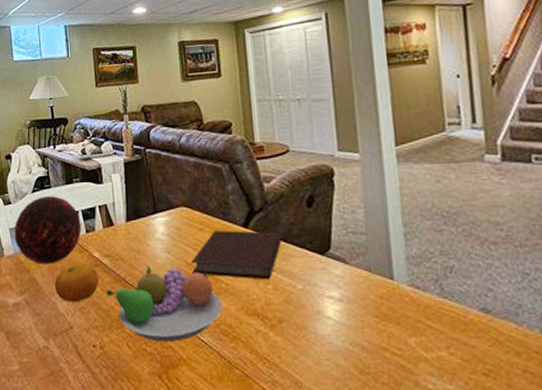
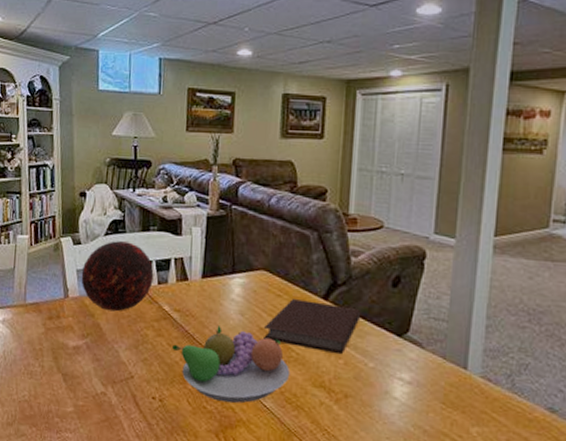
fruit: present [54,262,99,302] -> none [118,313,167,353]

